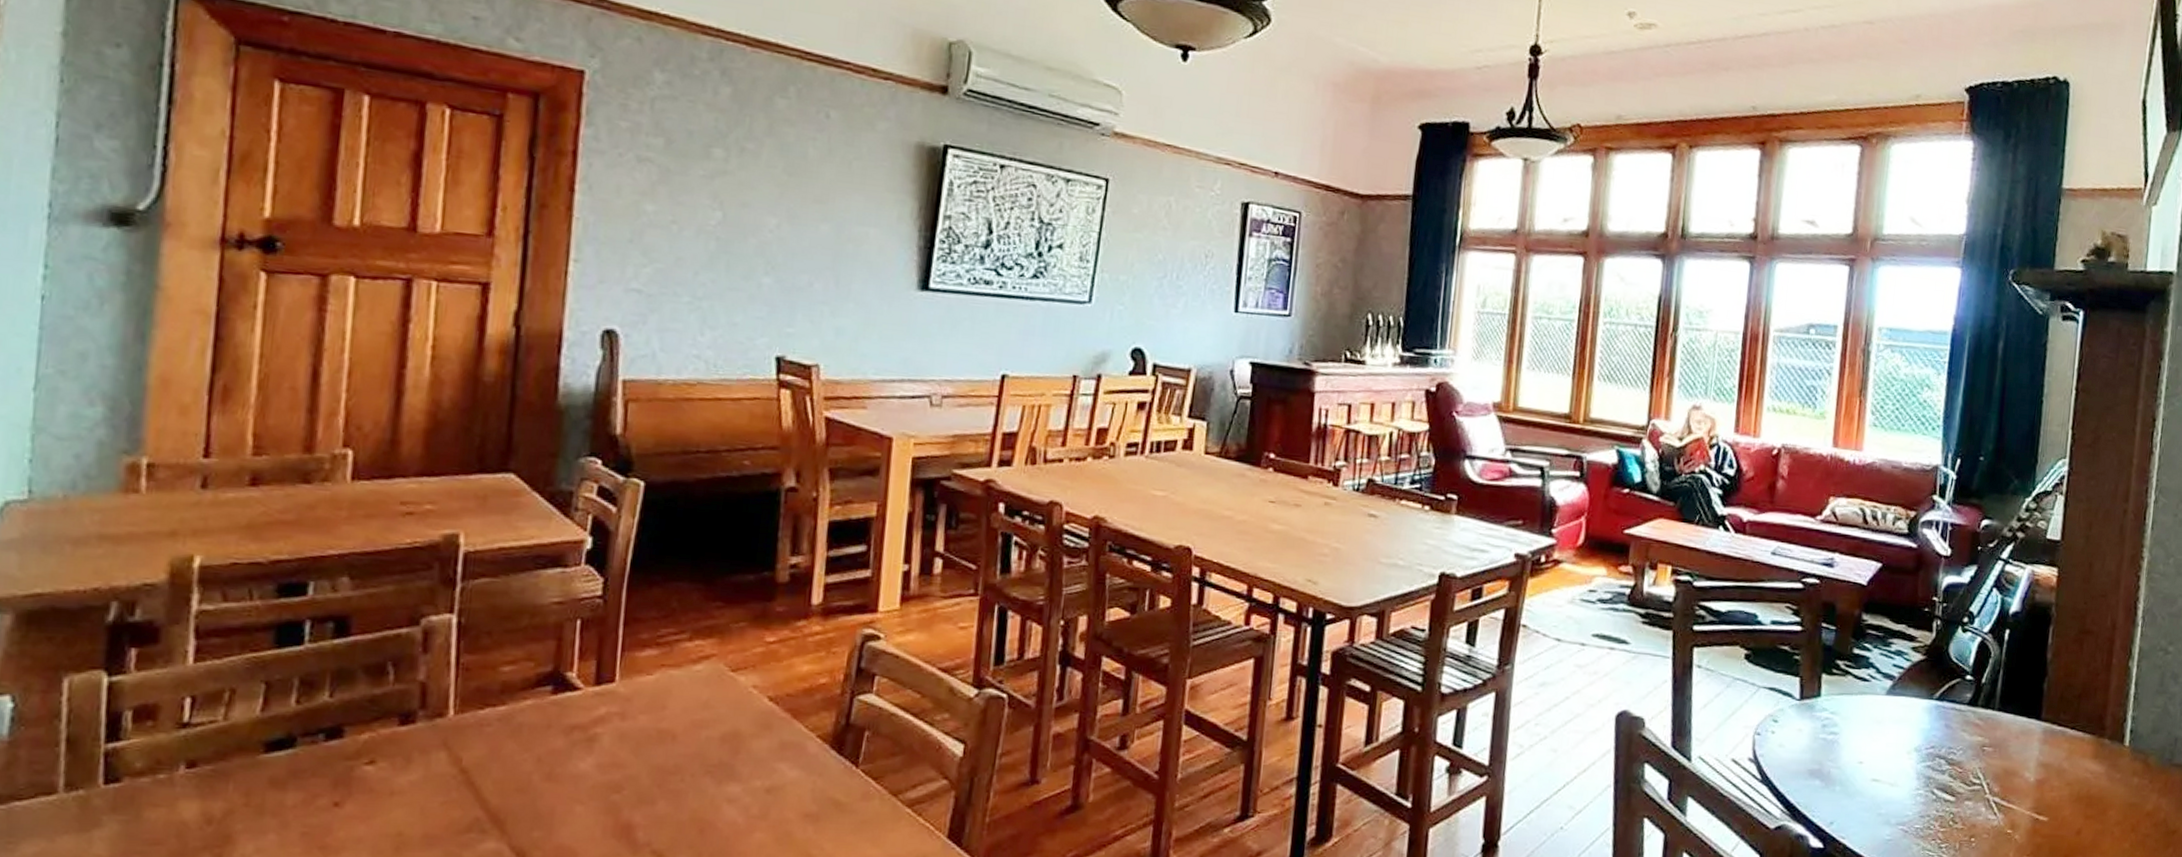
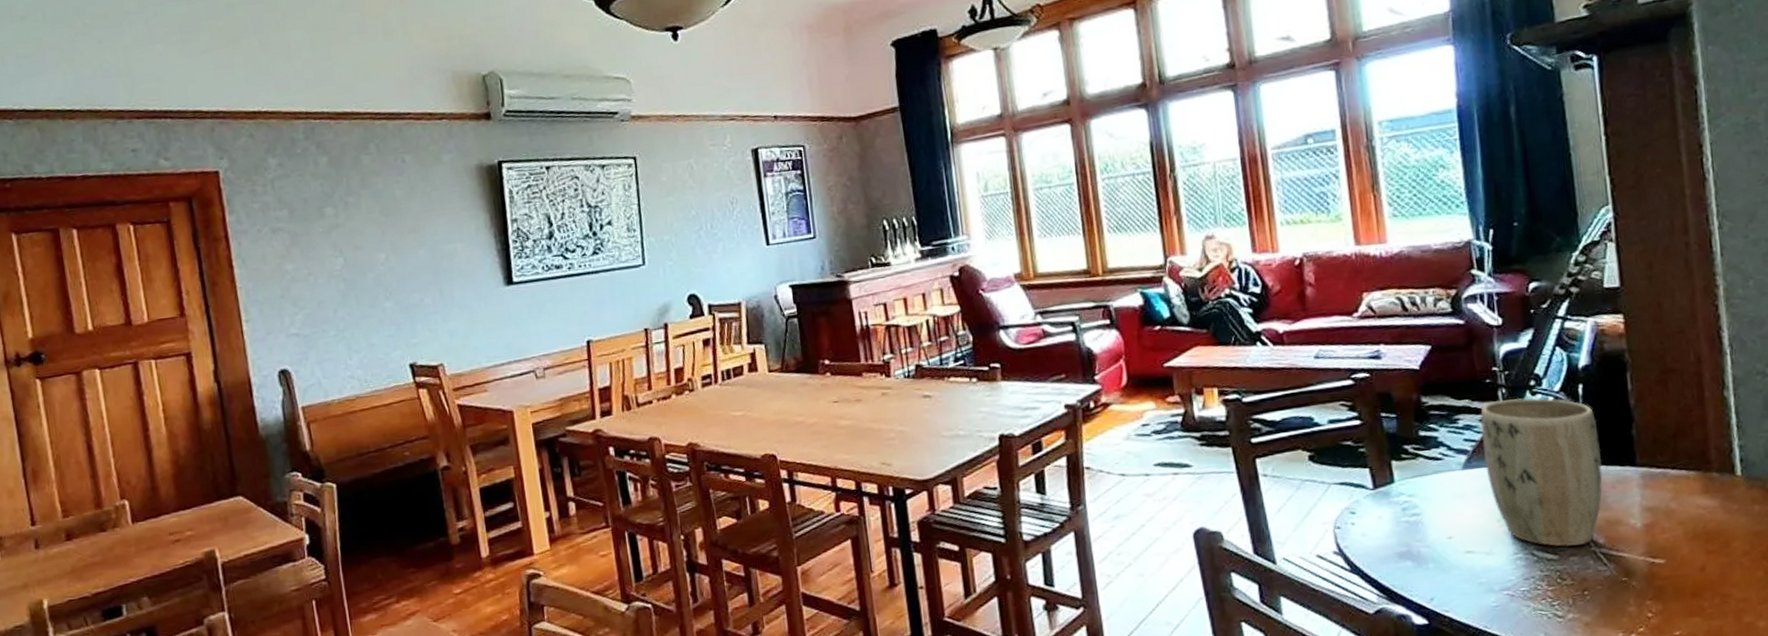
plant pot: none [1907,630,2015,791] -> present [1480,397,1603,548]

